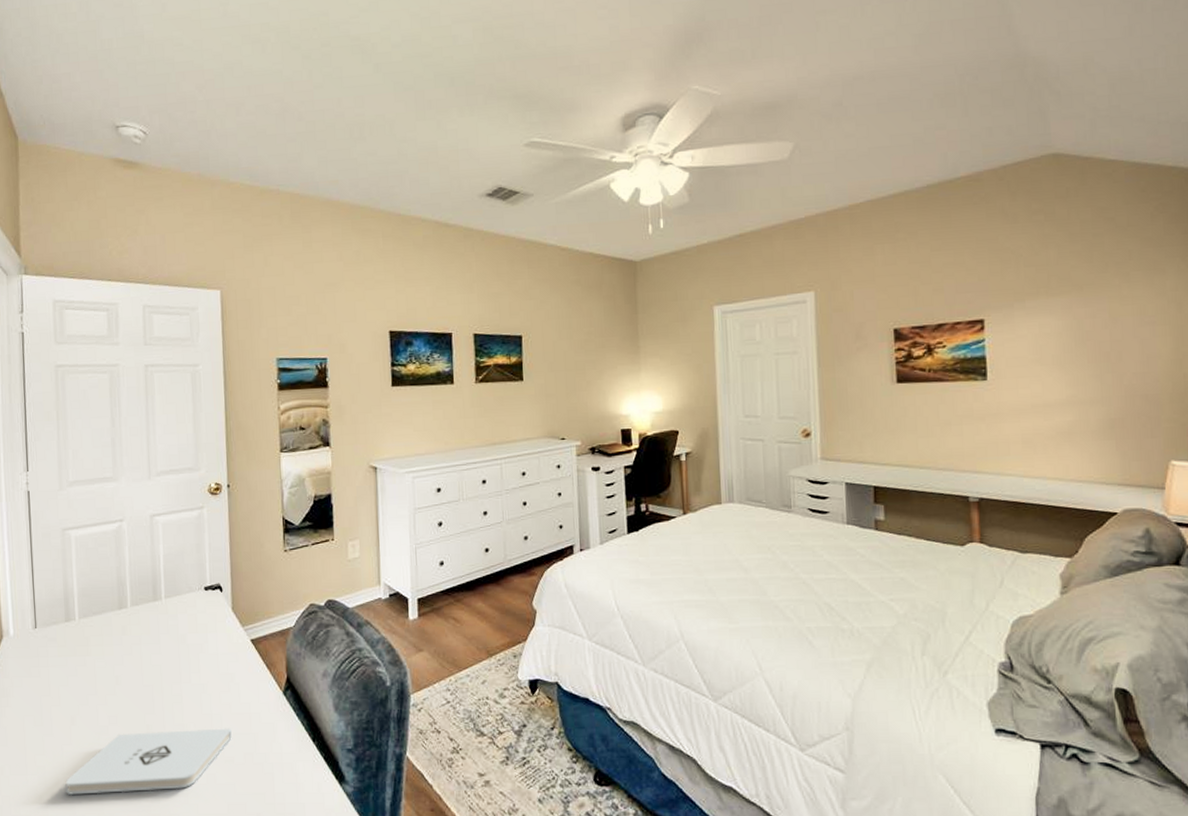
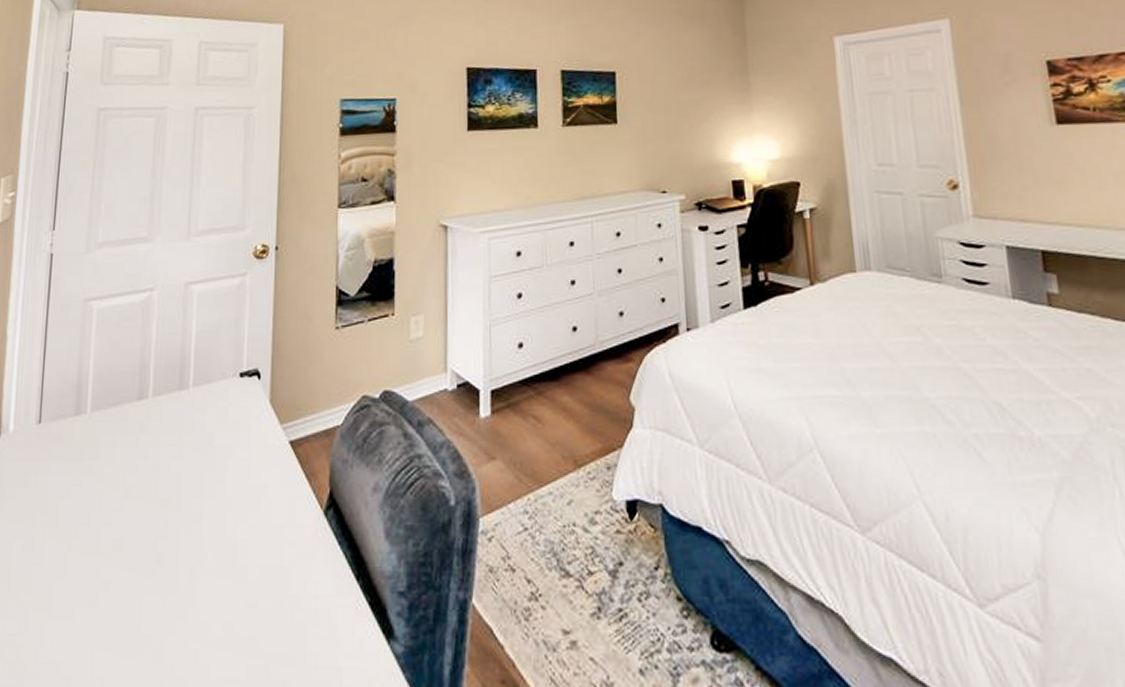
notepad: present [66,728,232,795] -> none [50,559,258,648]

